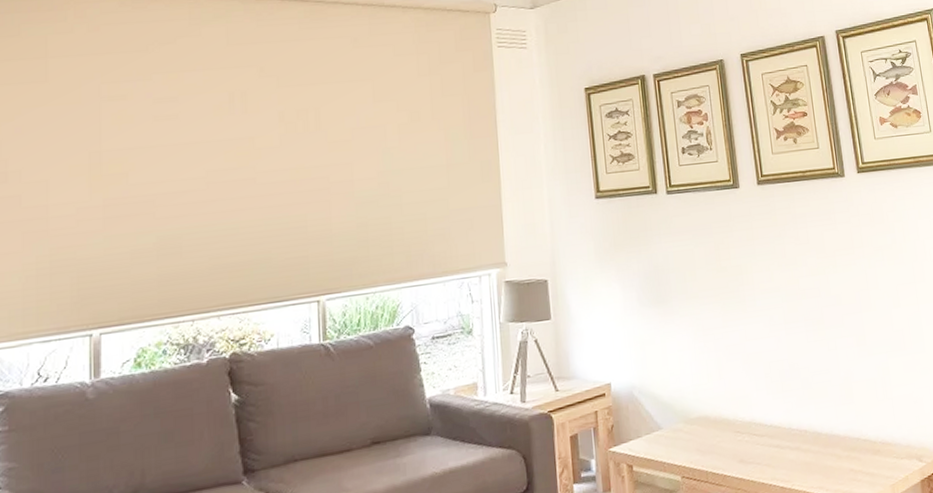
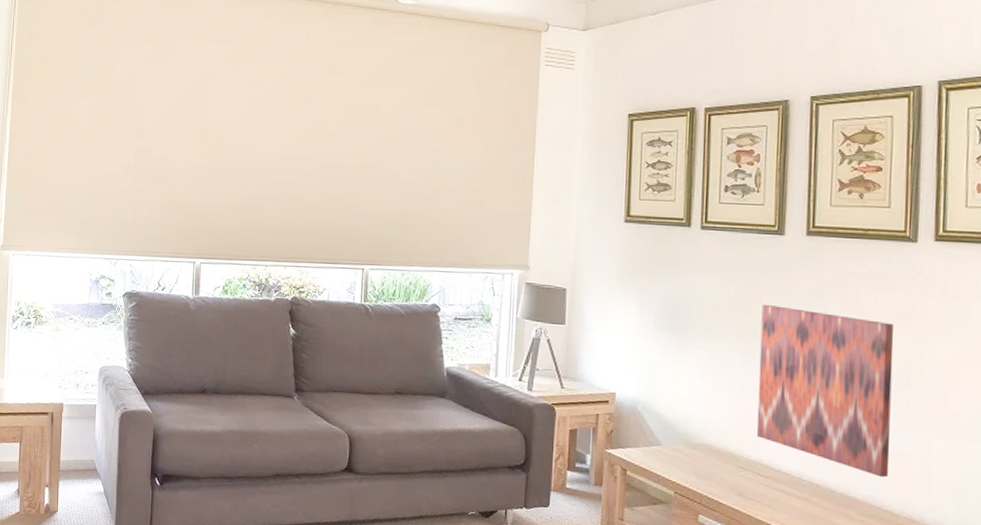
wall art: none [731,255,861,408] -> present [757,305,894,478]

